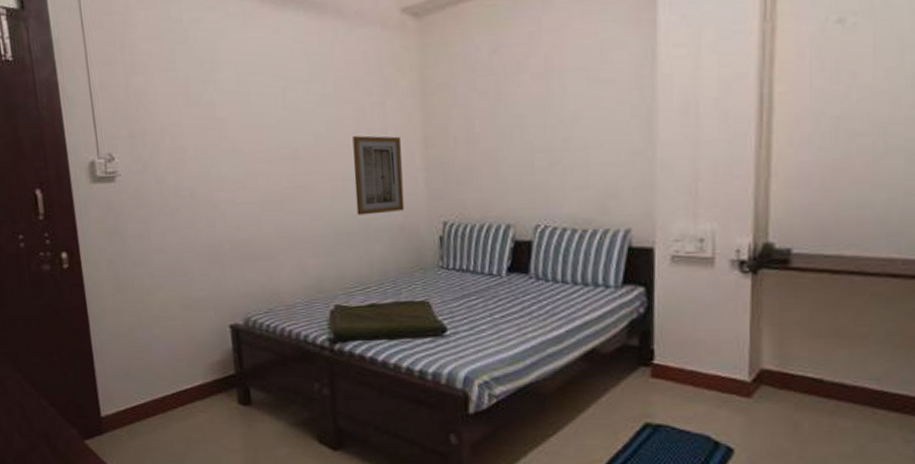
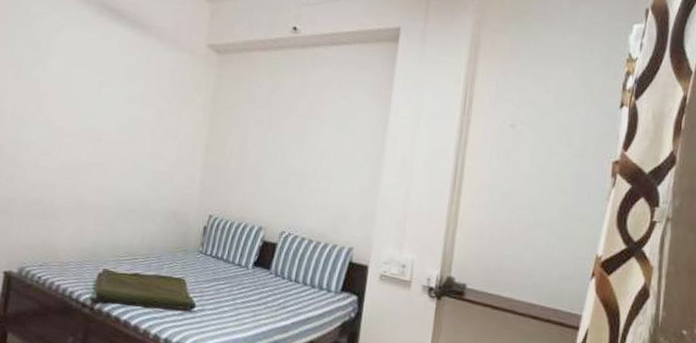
wall art: present [352,135,405,216] -> none [139,132,189,200]

